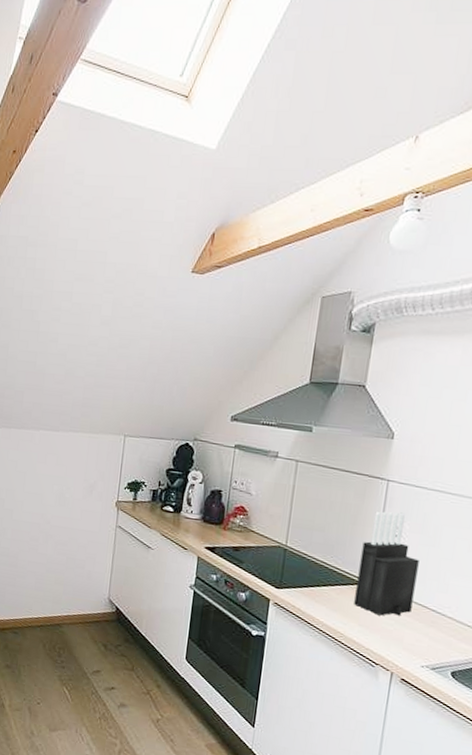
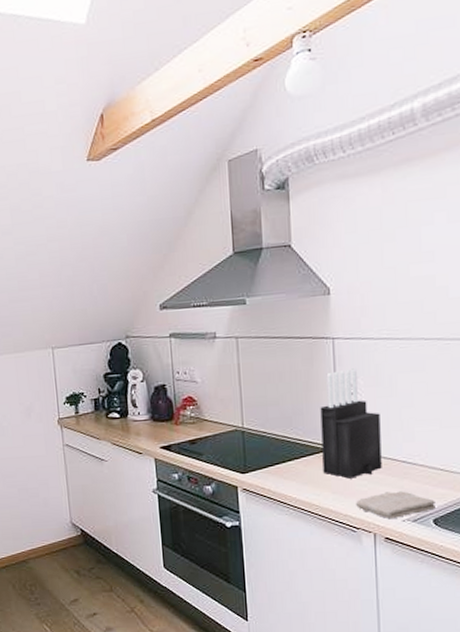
washcloth: none [379,635,457,663] -> present [356,491,435,520]

